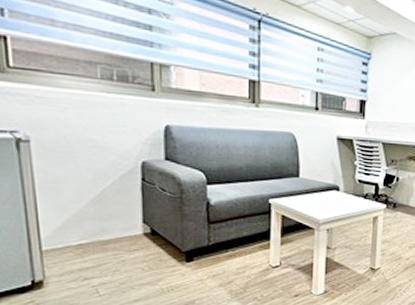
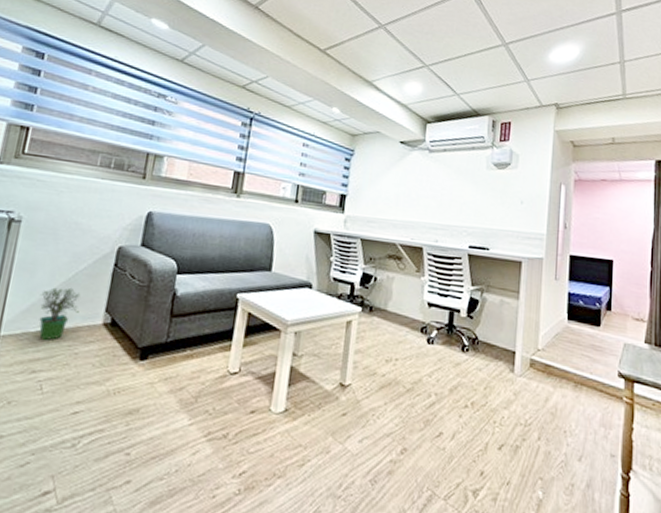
potted plant: none [71,203,116,253] -> present [39,287,81,341]

